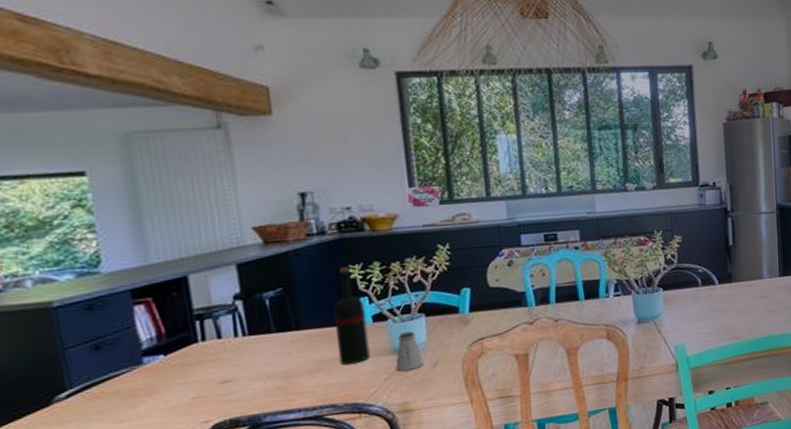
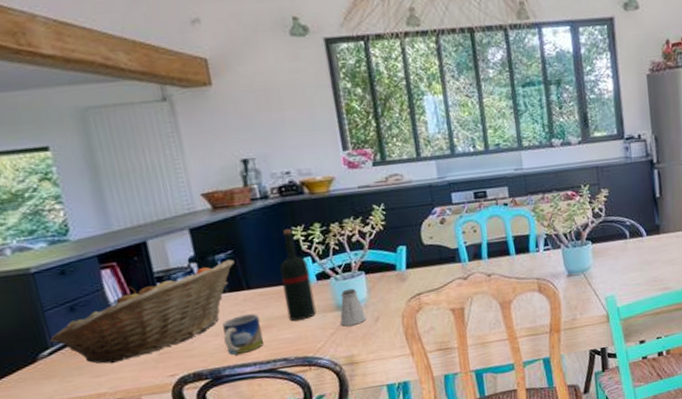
fruit basket: none [68,297,284,409] -> present [50,259,235,364]
mug: none [266,356,312,400] -> present [222,313,265,355]

